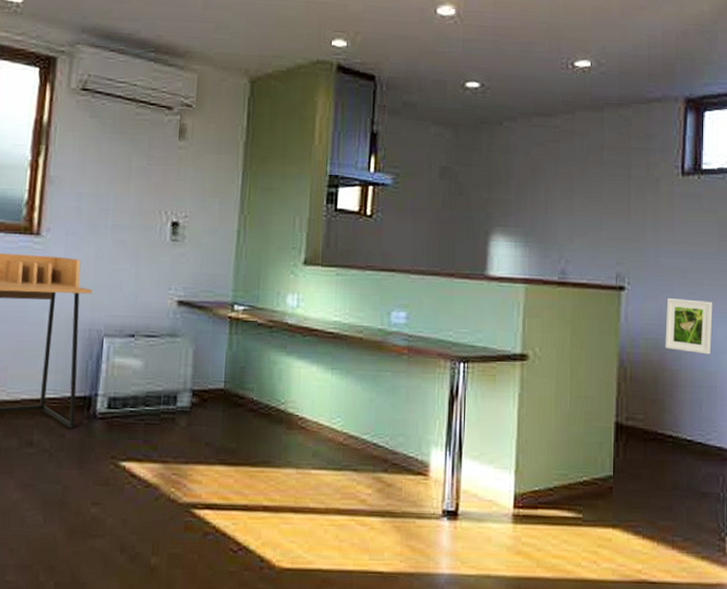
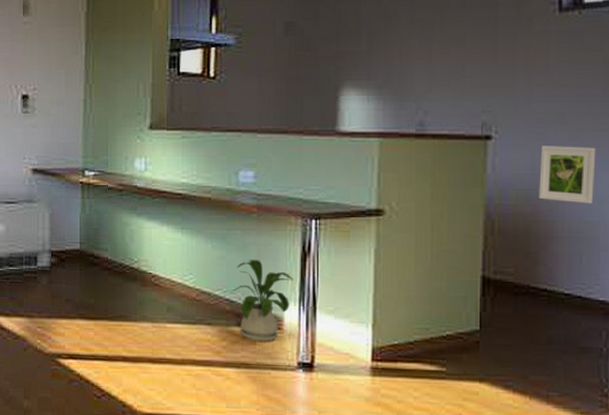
house plant: none [379,403,441,489] -> present [231,260,293,342]

